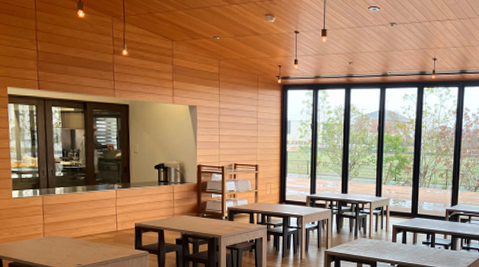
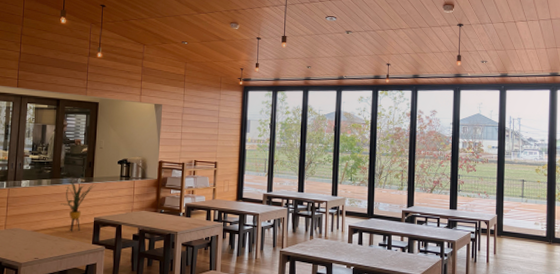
house plant: none [98,186,133,239] -> present [60,180,95,233]

